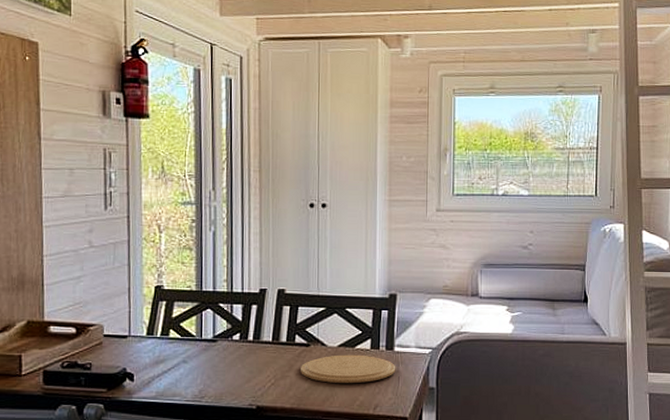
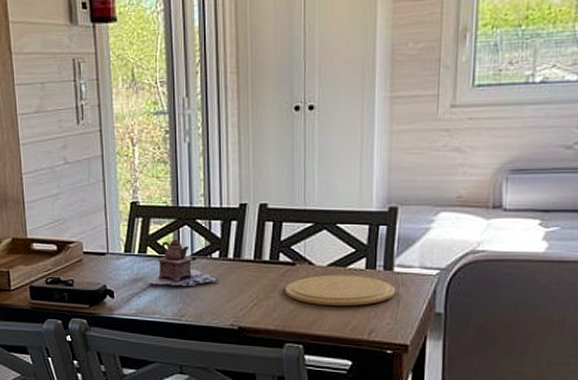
teapot: none [169,322,240,368] -> present [148,239,220,287]

